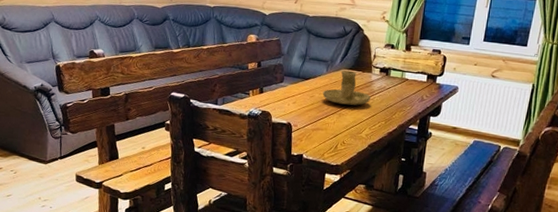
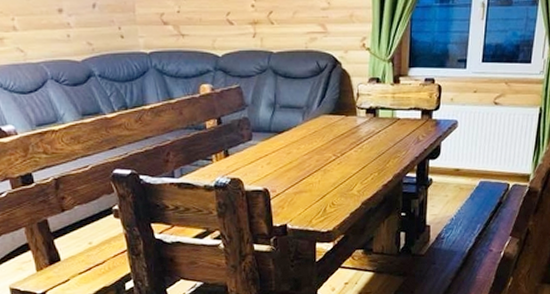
candle holder: present [322,70,371,106] -> none [301,116,358,158]

